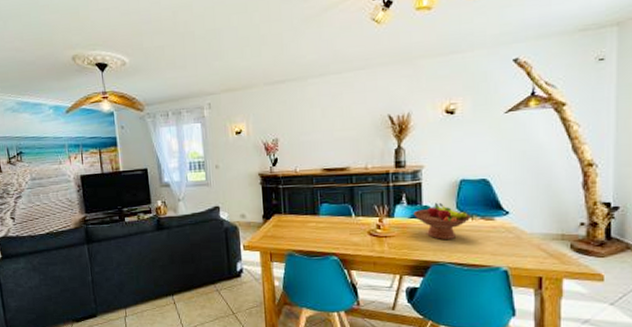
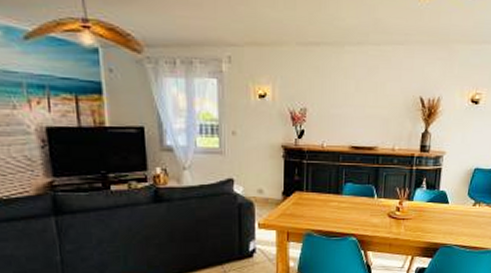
fruit bowl: present [413,202,470,240] -> none [430,188,478,223]

